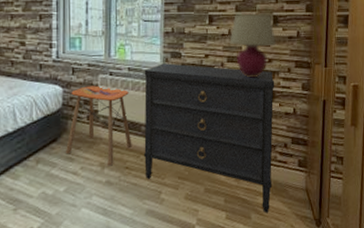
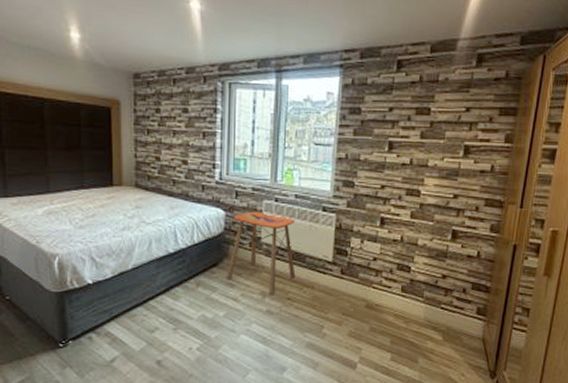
dresser: present [143,63,275,213] -> none [306,192,459,359]
table lamp: present [229,13,277,78] -> none [410,141,466,214]

